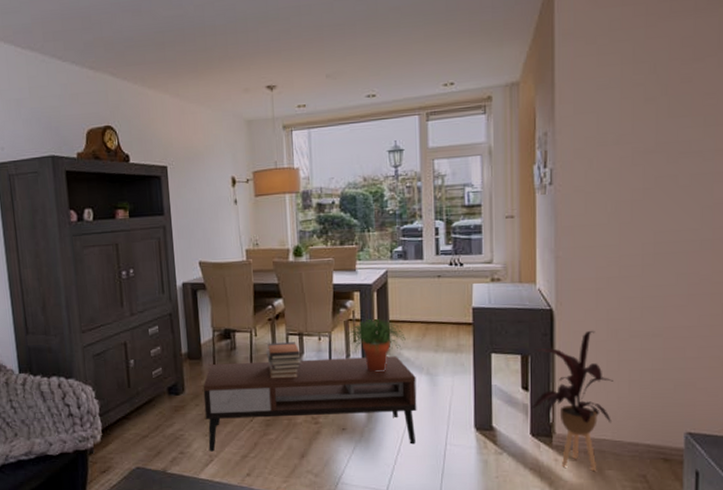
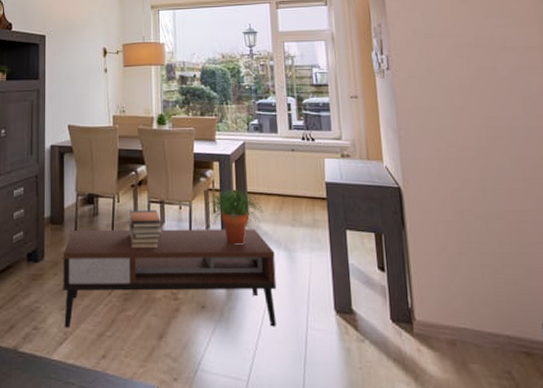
house plant: present [531,330,613,471] -> none [387,210,469,364]

